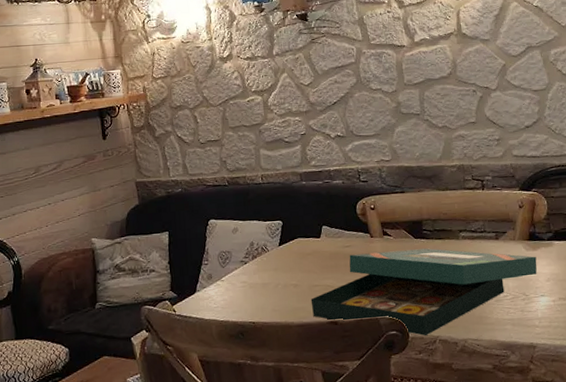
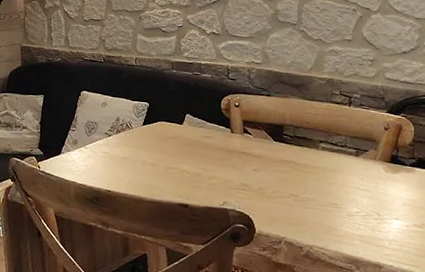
board game: present [310,248,537,336] -> none [165,145,395,234]

